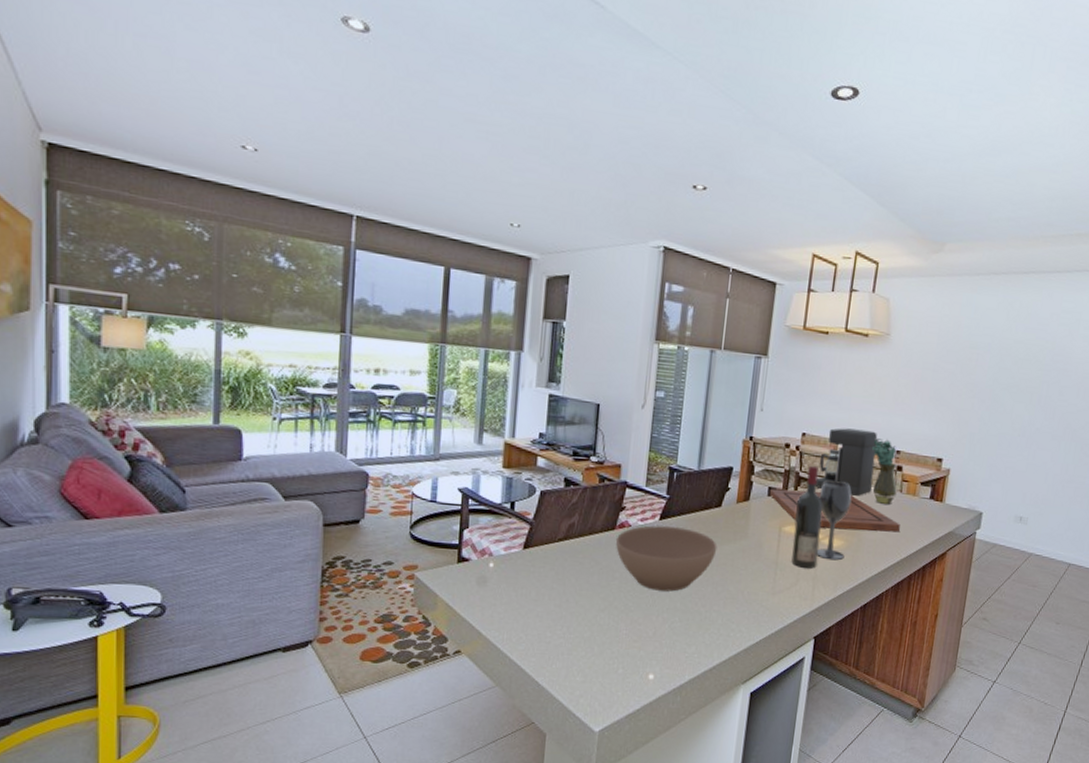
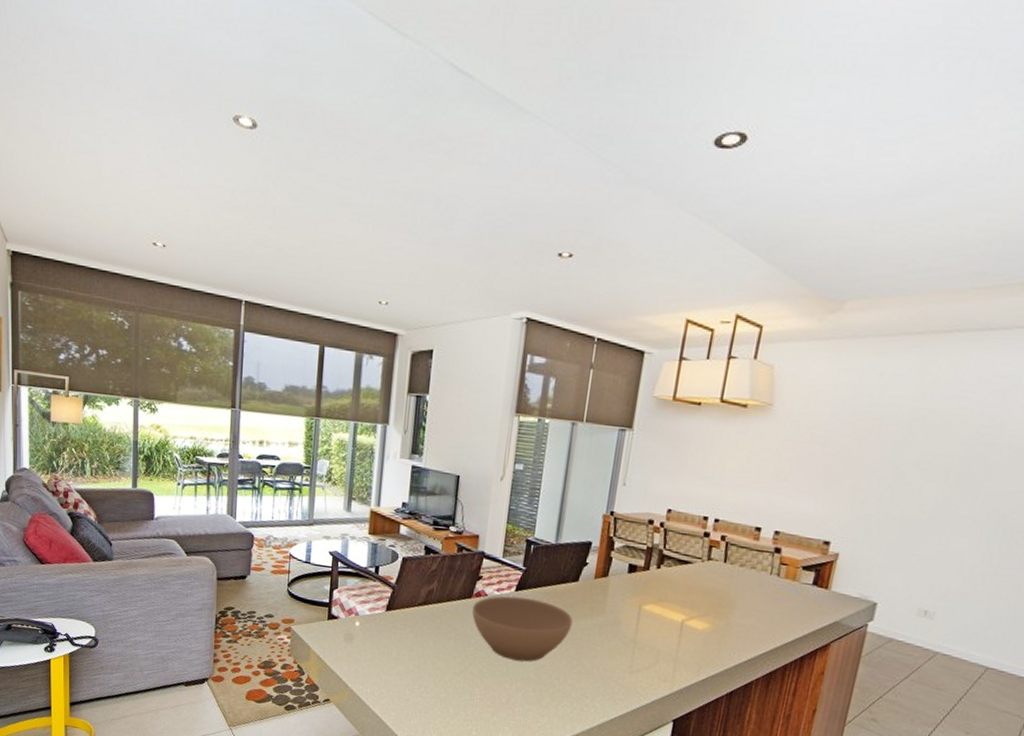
cutting board: present [769,488,900,533] -> none [629,565,776,619]
wine bottle: present [791,465,824,568] -> none [651,543,689,650]
coffee maker: present [815,428,877,496] -> none [679,505,753,578]
wine glass: present [817,479,852,561] -> none [679,559,721,644]
vase: present [872,435,898,504] -> none [746,514,776,588]

